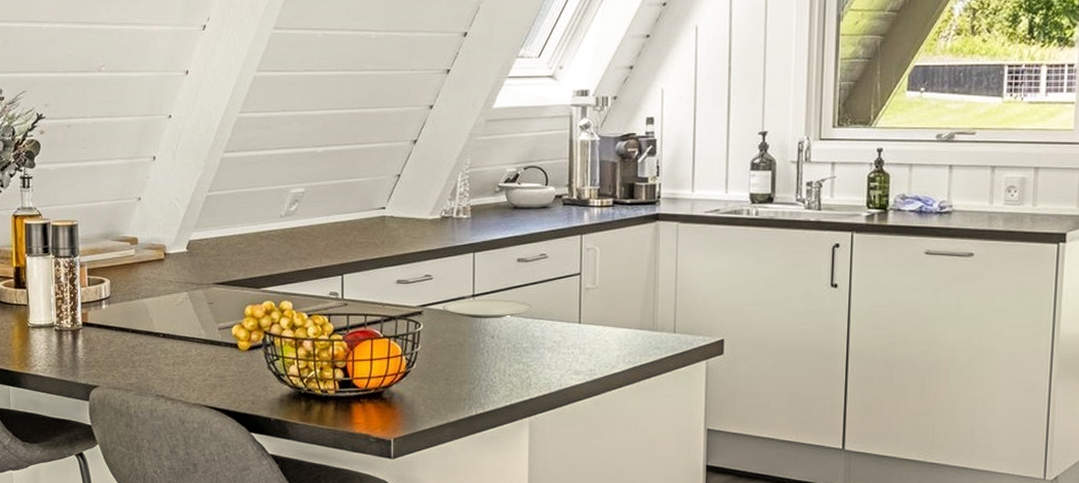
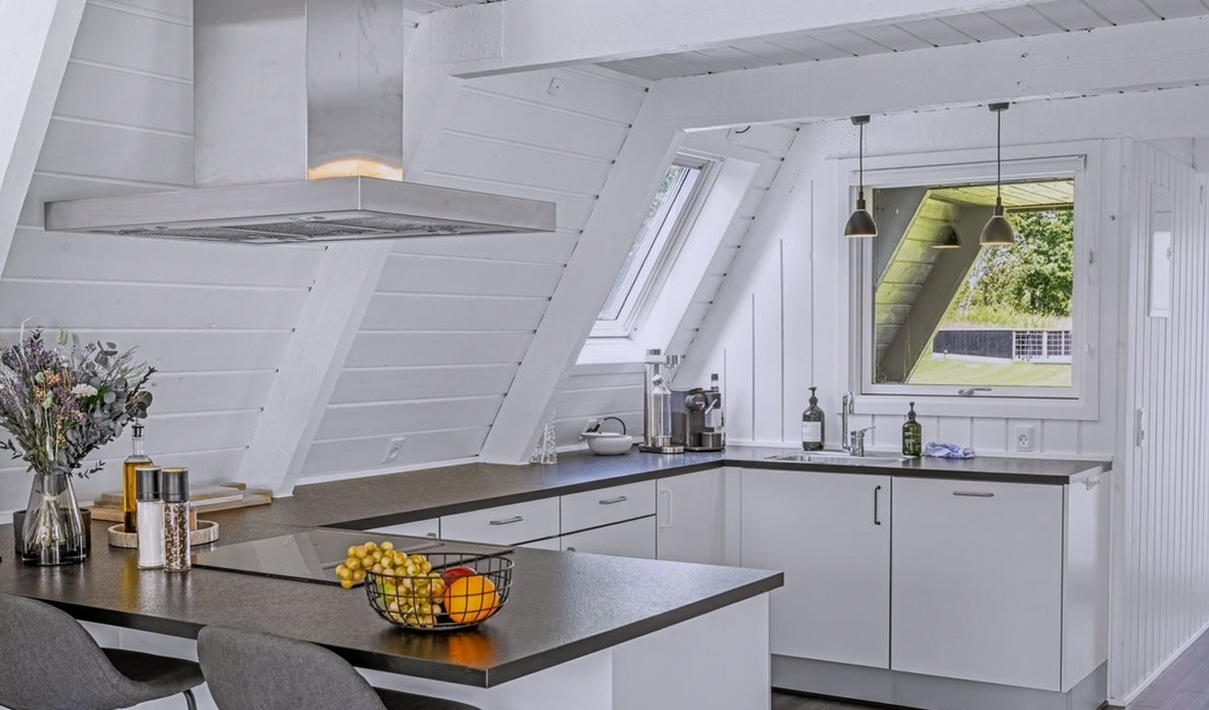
plate: present [442,298,533,319] -> none [532,537,614,556]

